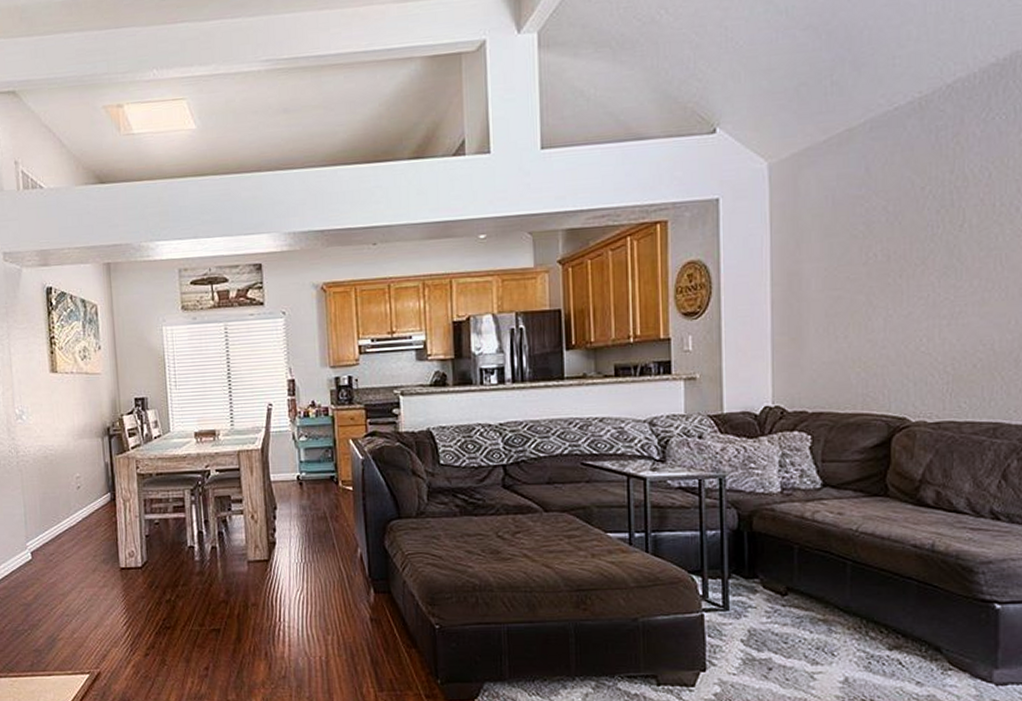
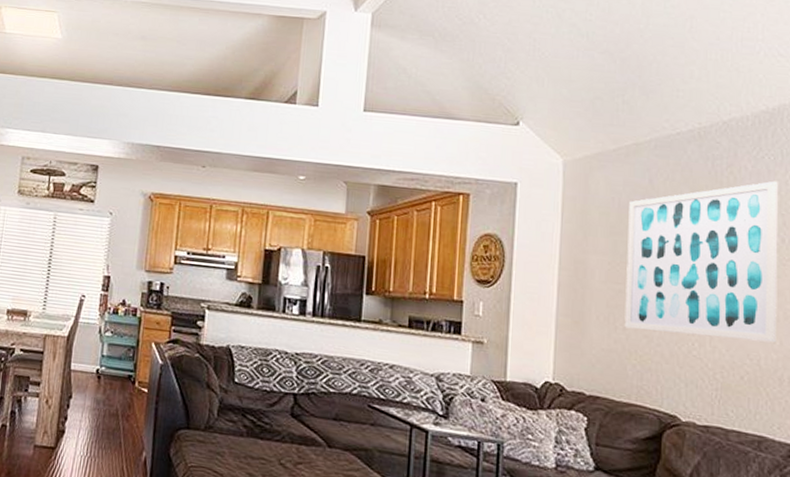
wall art: none [844,143,1012,336] -> present [624,180,779,343]

